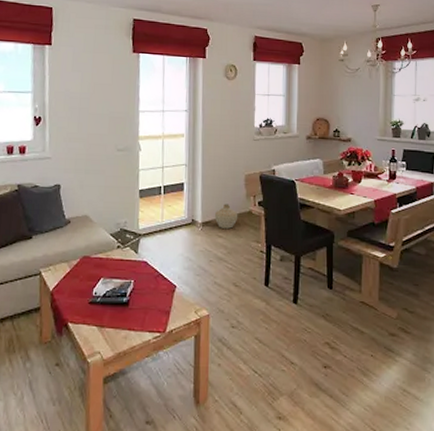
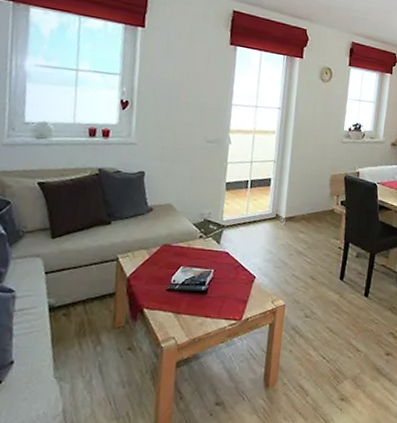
ceramic jug: present [214,203,238,229] -> none [298,201,321,225]

